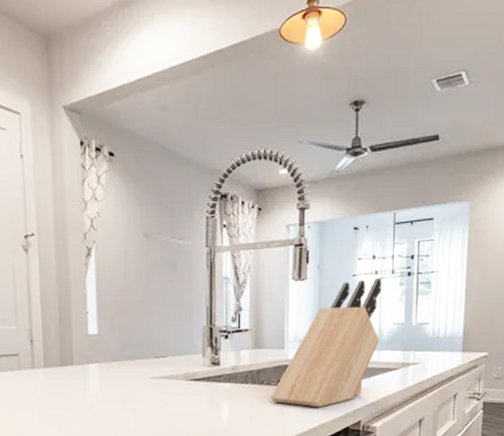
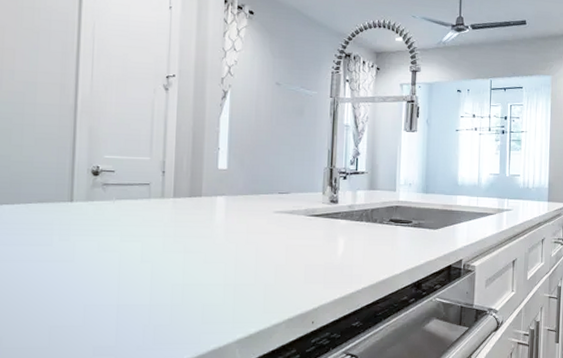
knife block: present [271,277,382,408] -> none [383,133,481,246]

